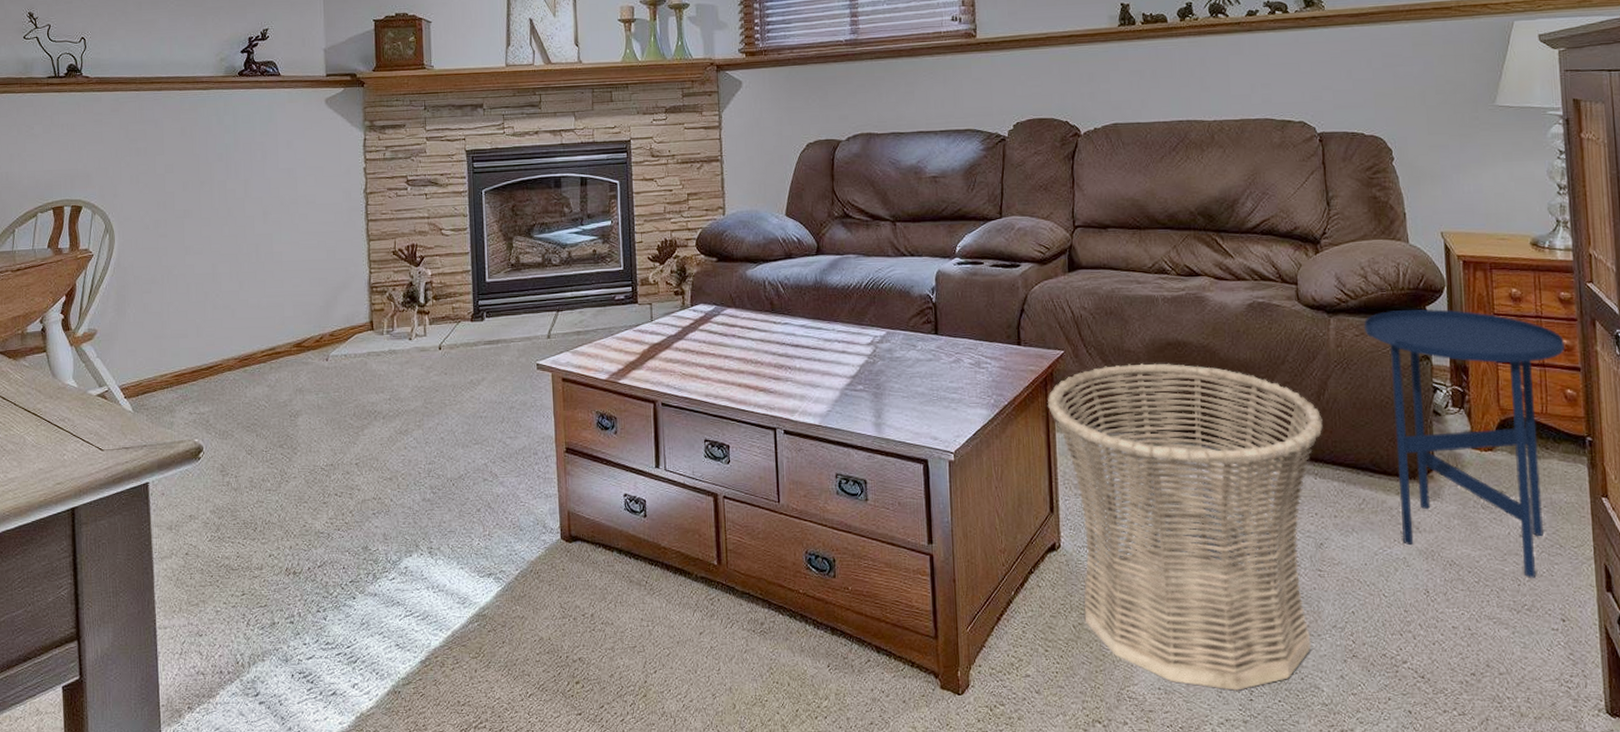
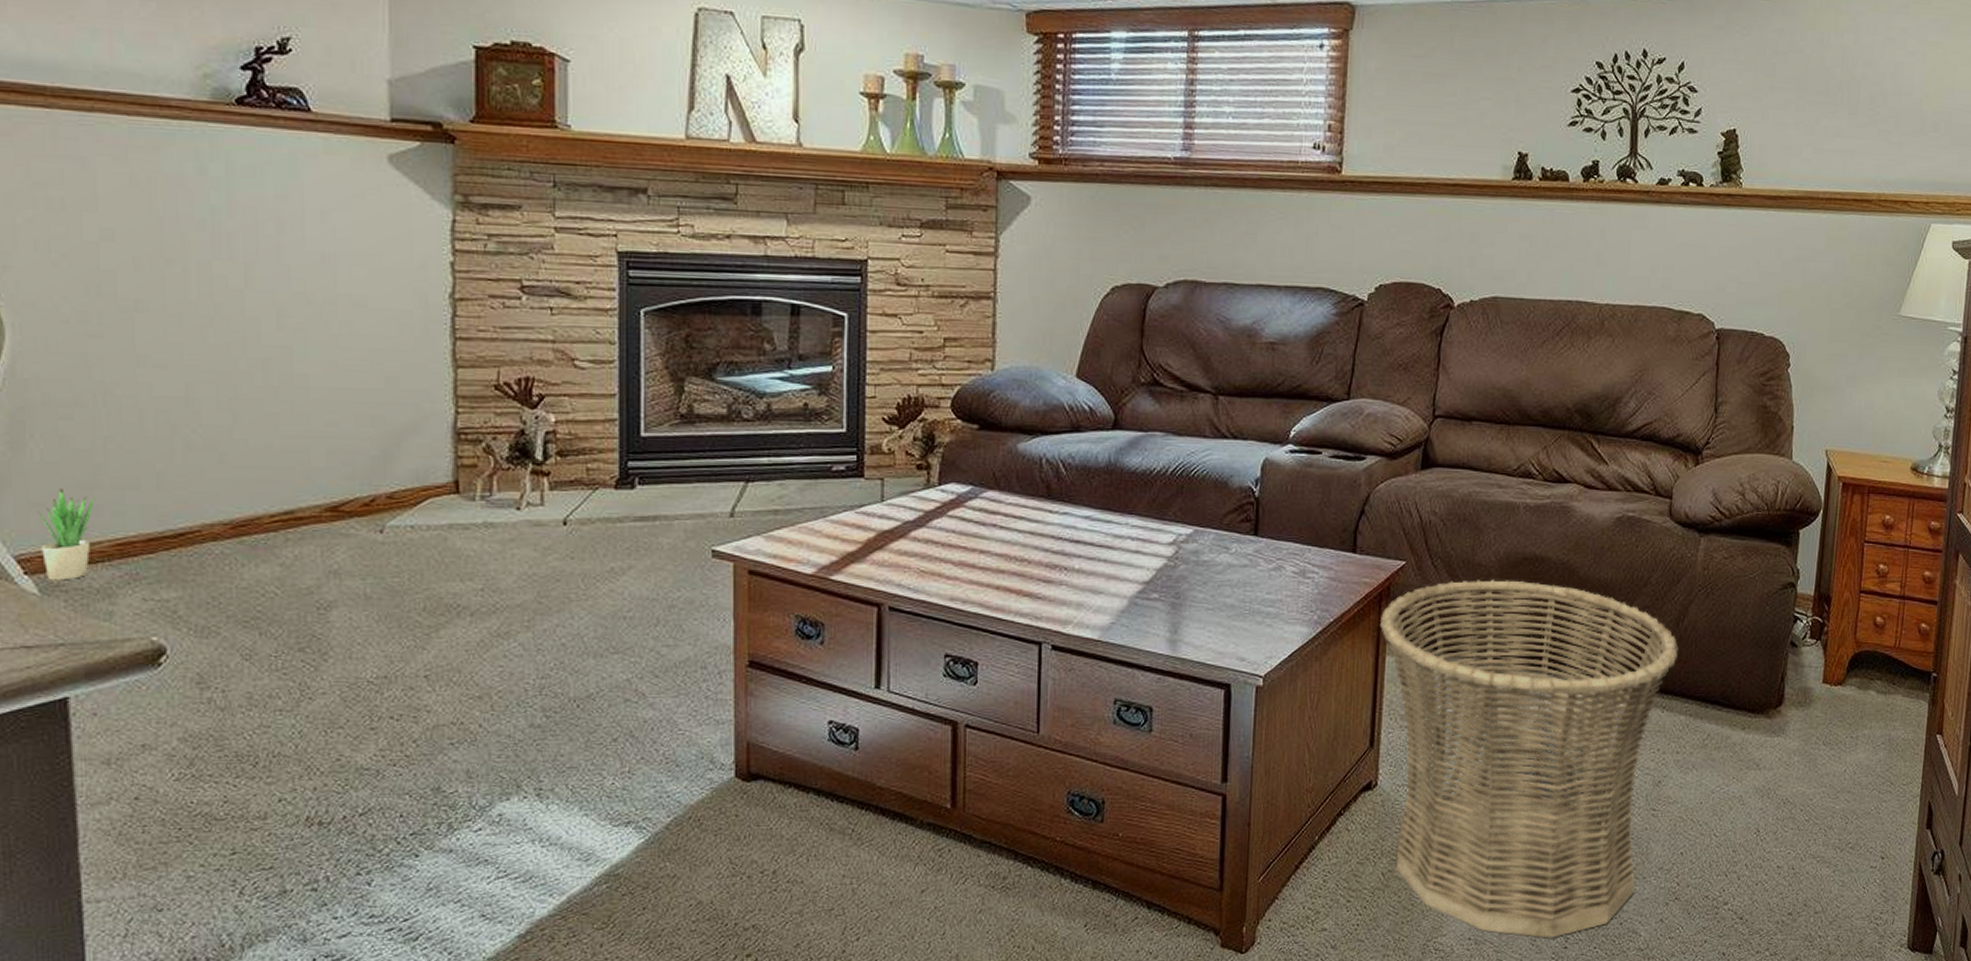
potted plant: none [132,338,163,402] -> present [38,487,95,581]
side table: present [1363,308,1566,578] -> none [1733,532,1928,816]

